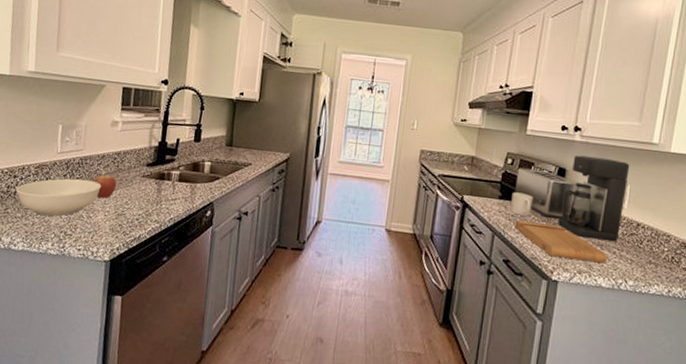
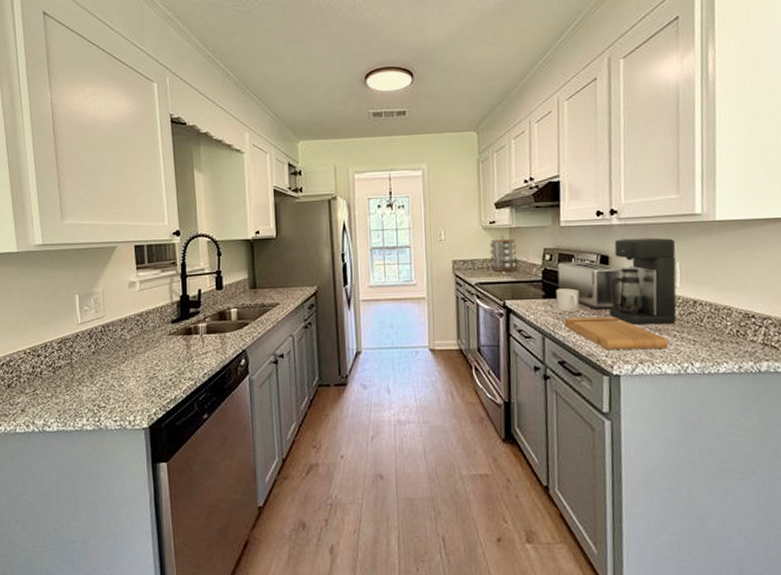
bowl: present [16,178,101,217] -> none [42,347,128,391]
fruit: present [92,174,117,198] -> none [118,338,144,364]
spice rack: none [455,133,483,169] -> present [490,234,517,272]

